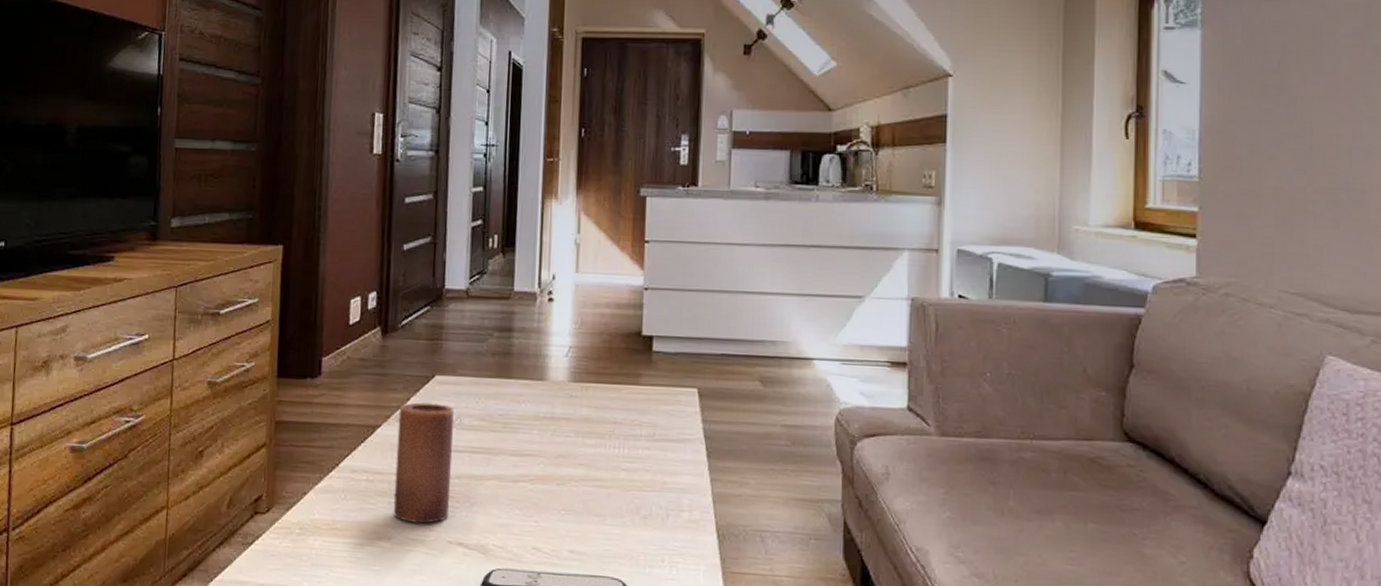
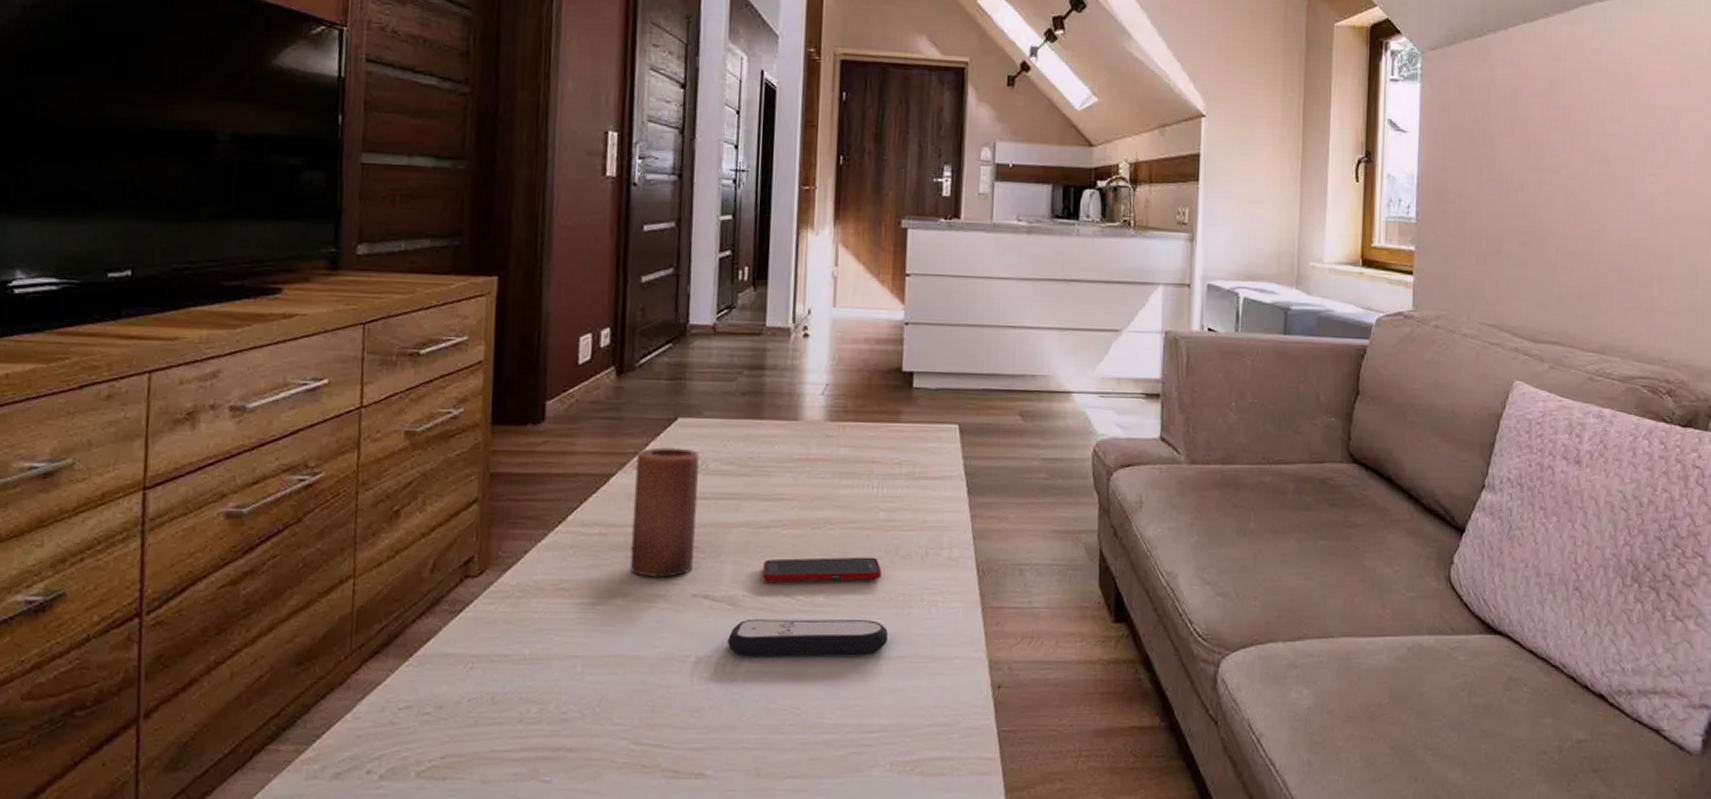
cell phone: none [512,512,623,538] -> present [763,557,882,583]

